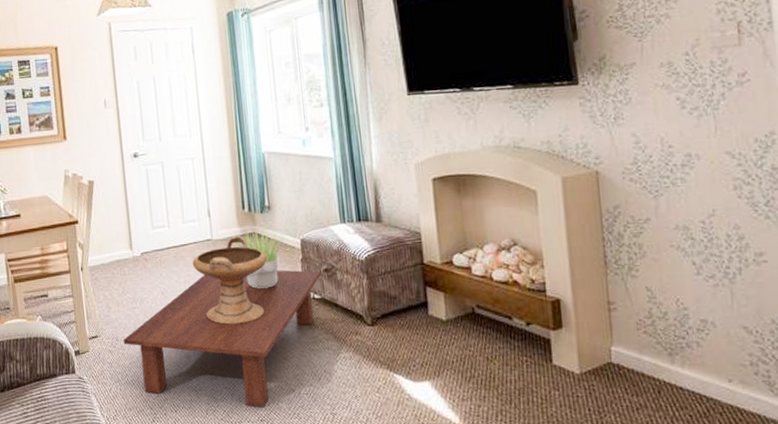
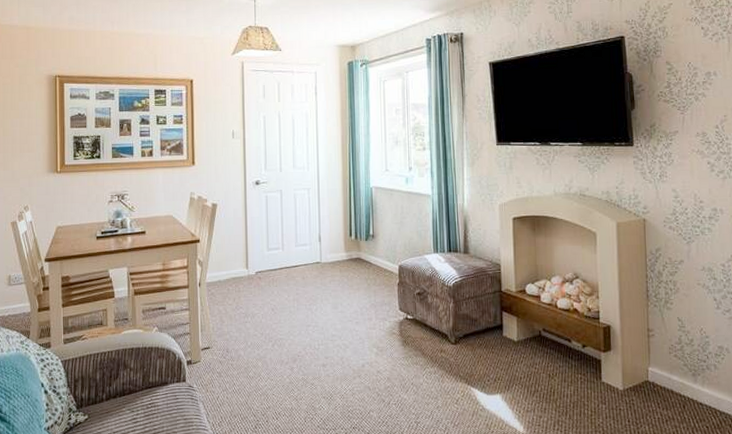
coffee table: present [123,270,321,408] -> none [233,292,414,416]
decorative bowl: present [192,236,268,325] -> none [301,260,369,340]
potted plant: present [232,229,285,289] -> none [339,255,386,308]

